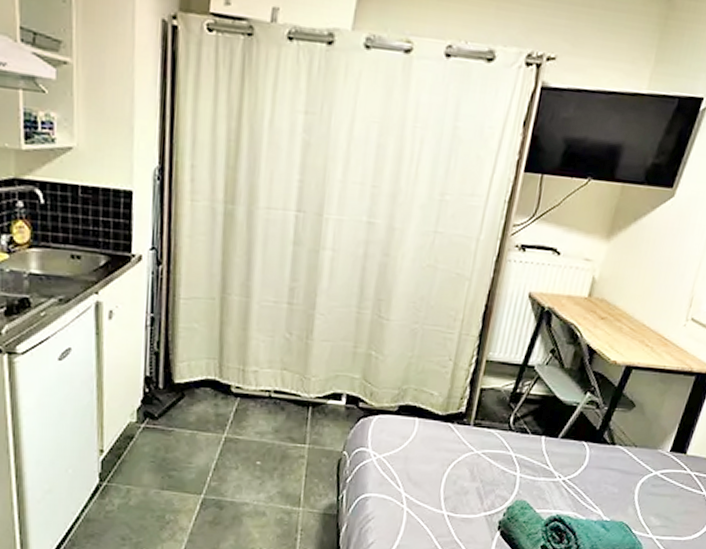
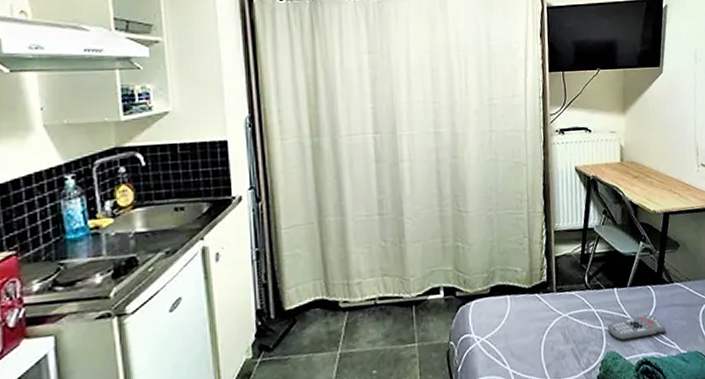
remote control: none [523,470,593,495] -> present [607,314,666,341]

